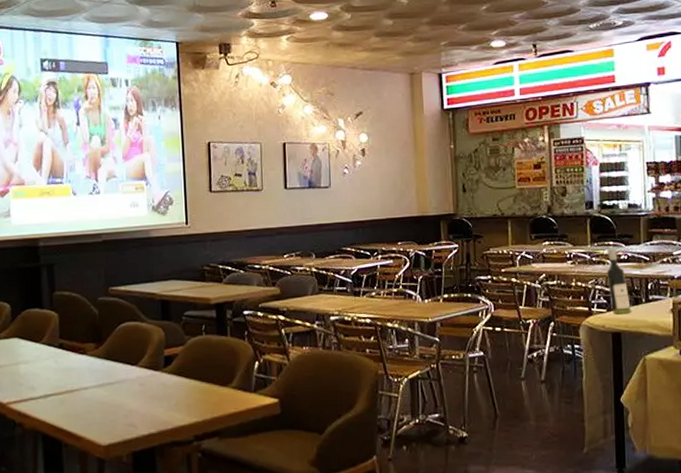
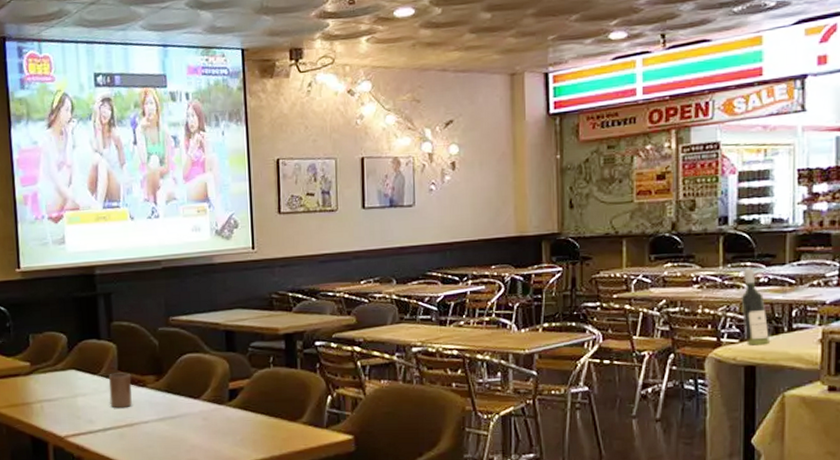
cup: none [50,340,73,375] -> present [108,372,132,408]

